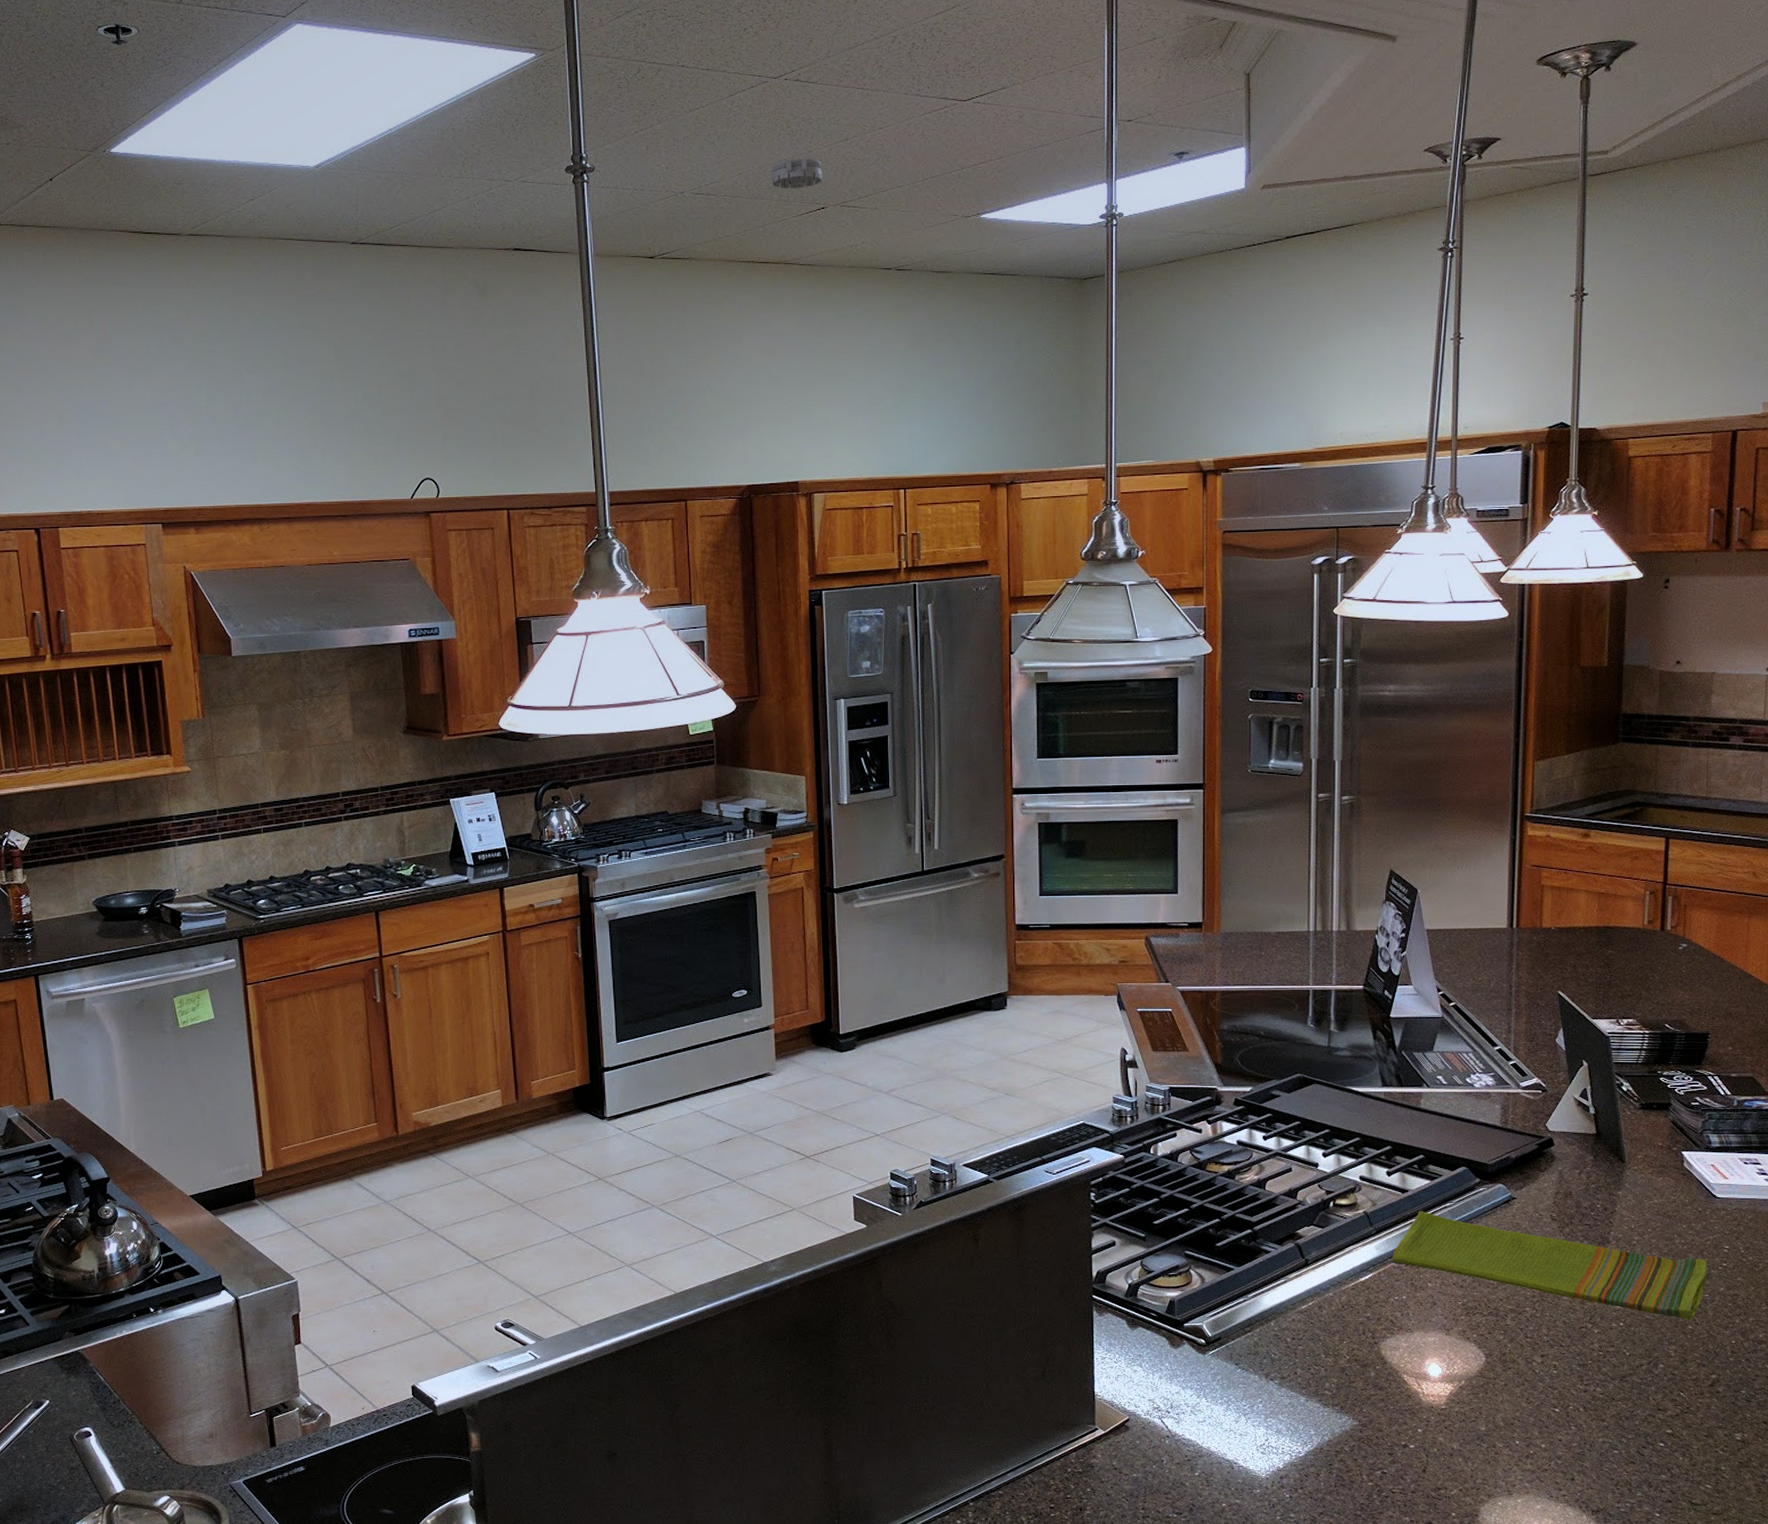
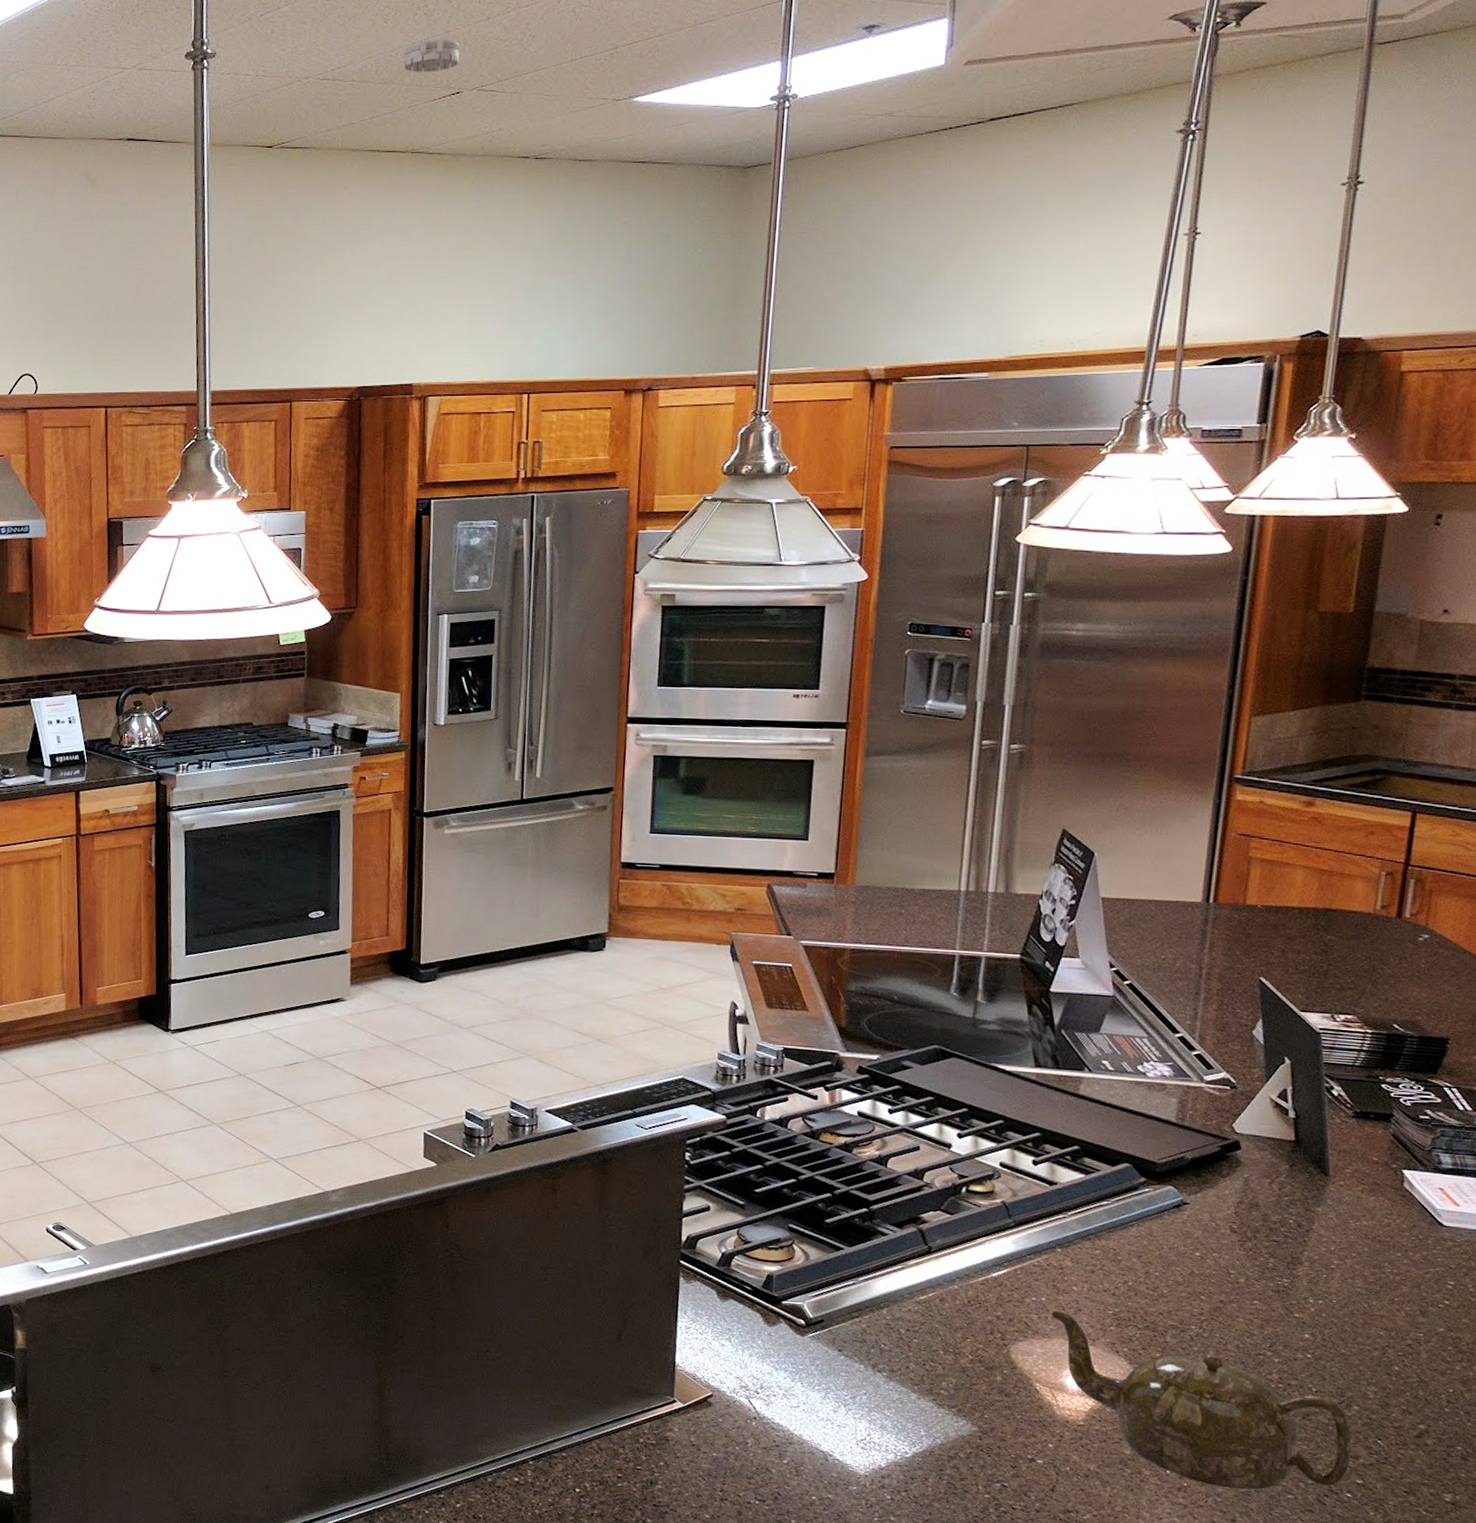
dish towel: present [1392,1210,1707,1321] -> none [1032,1206,1425,1361]
teapot: none [1413,1306,1661,1451] -> present [1052,1310,1352,1490]

